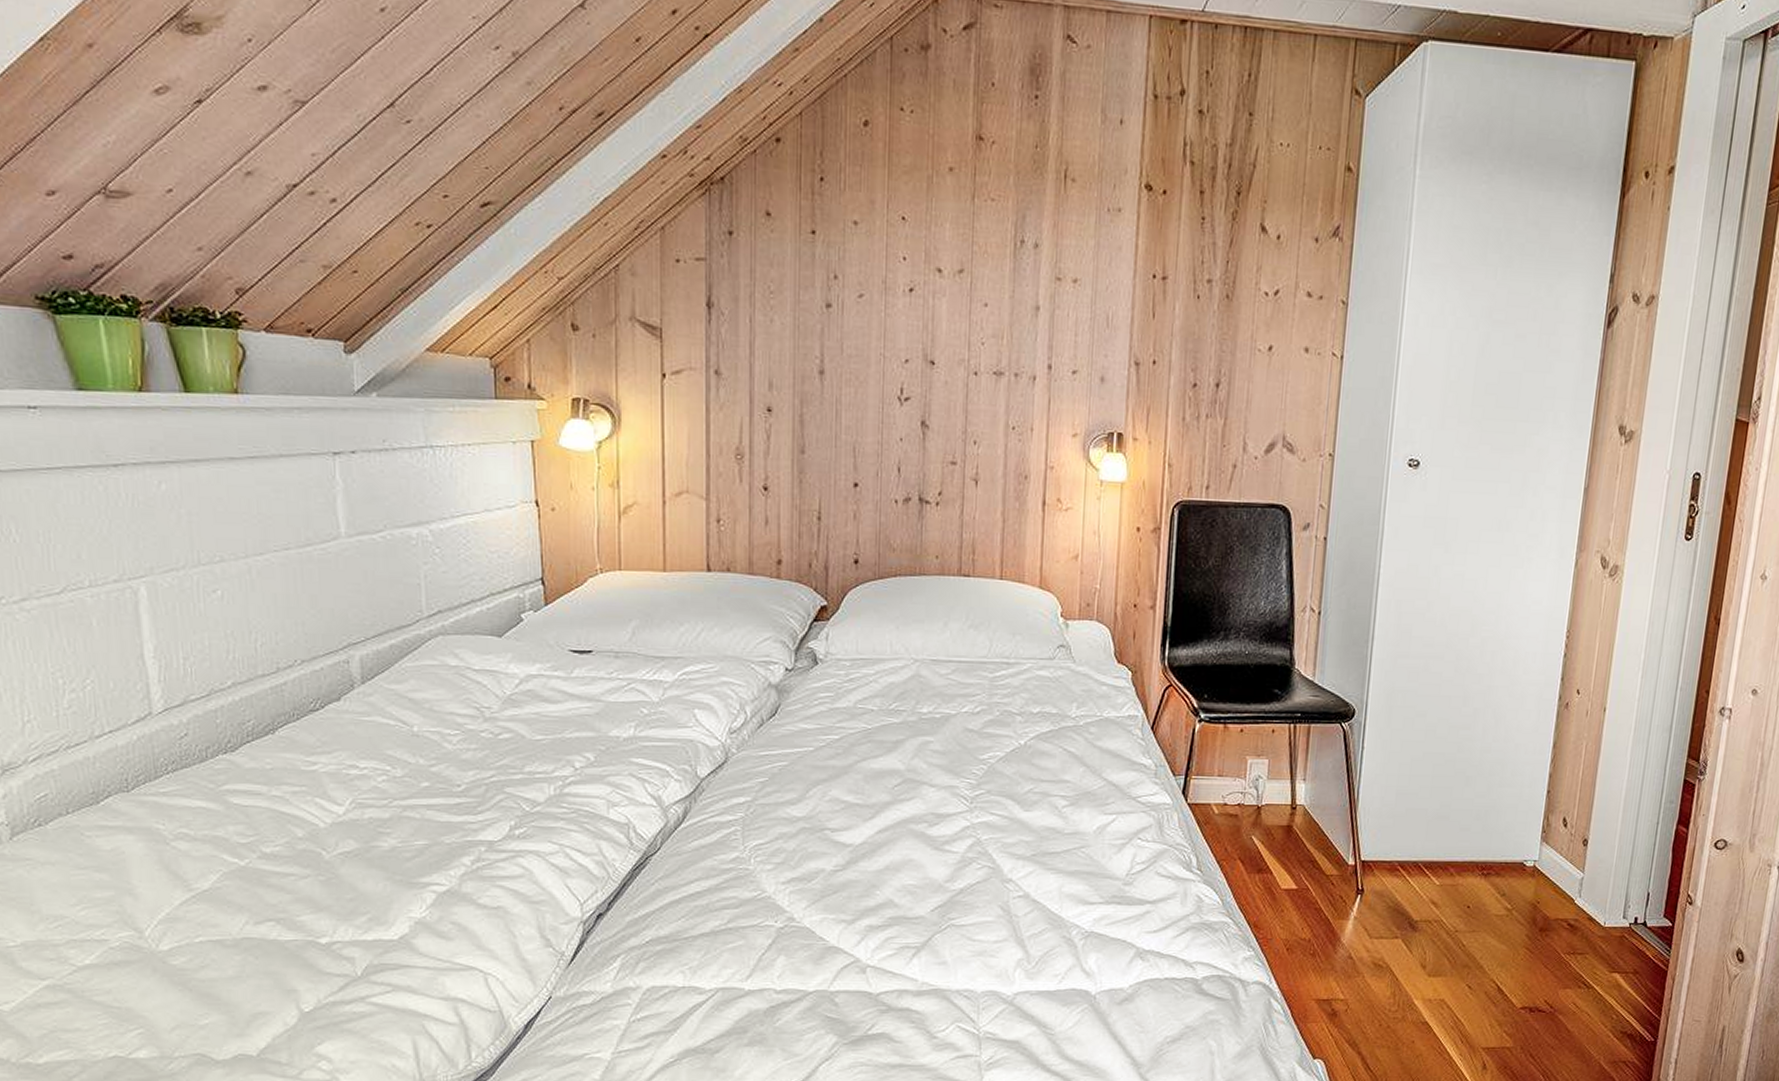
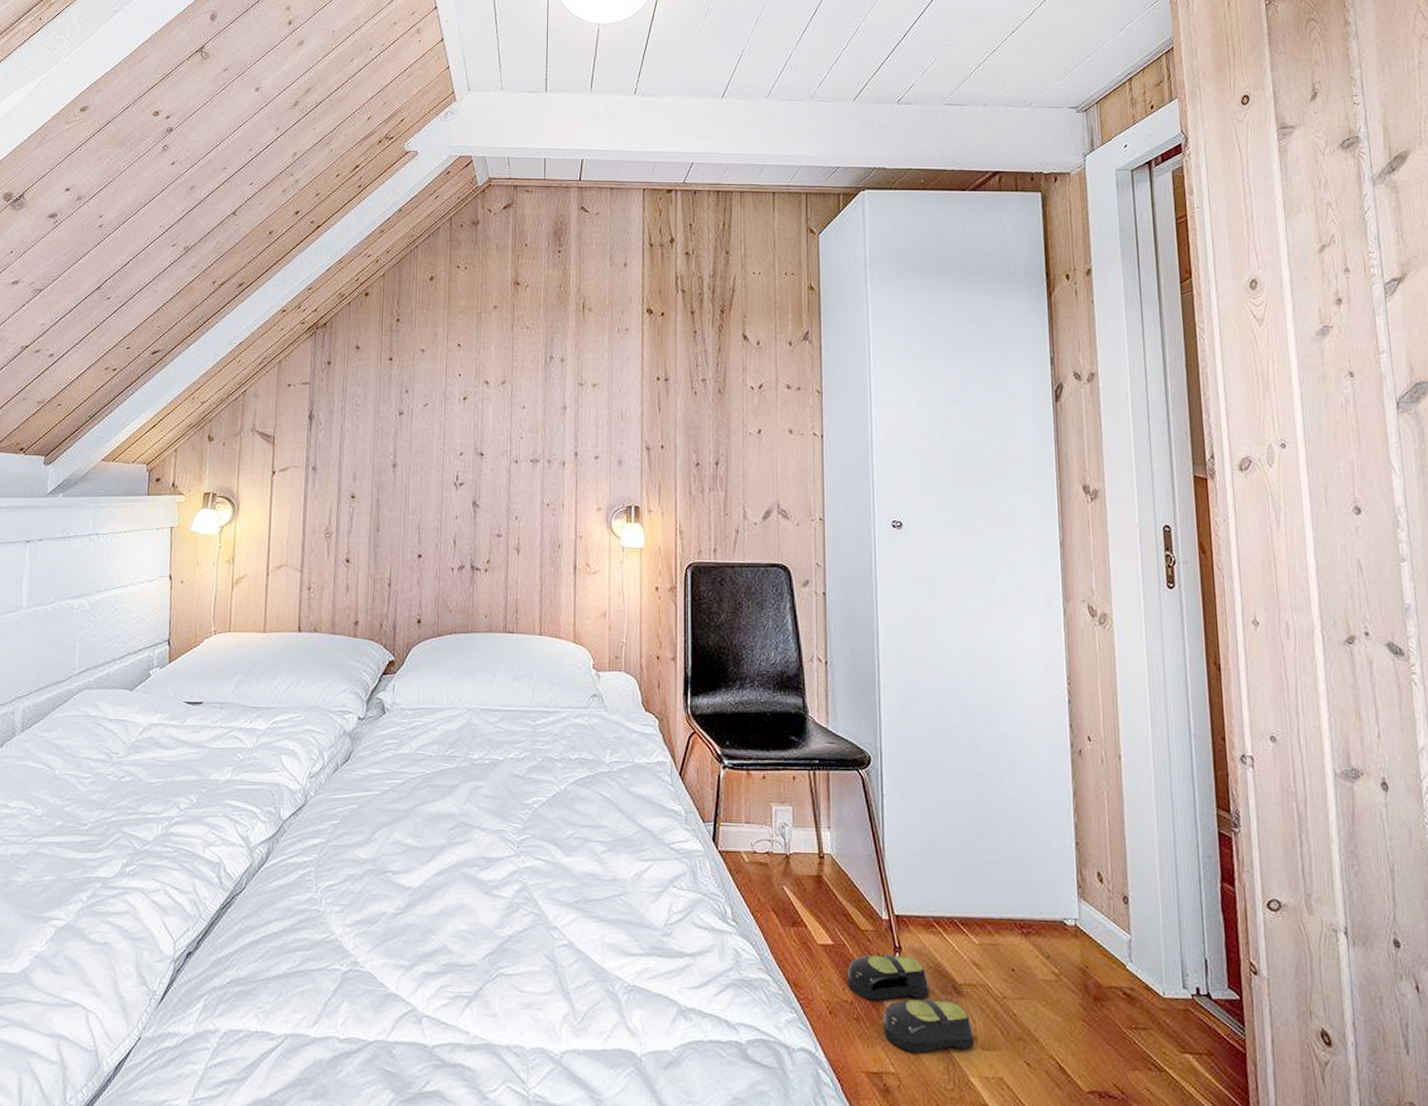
slippers: none [1307,896,1423,981] -> present [847,953,974,1053]

